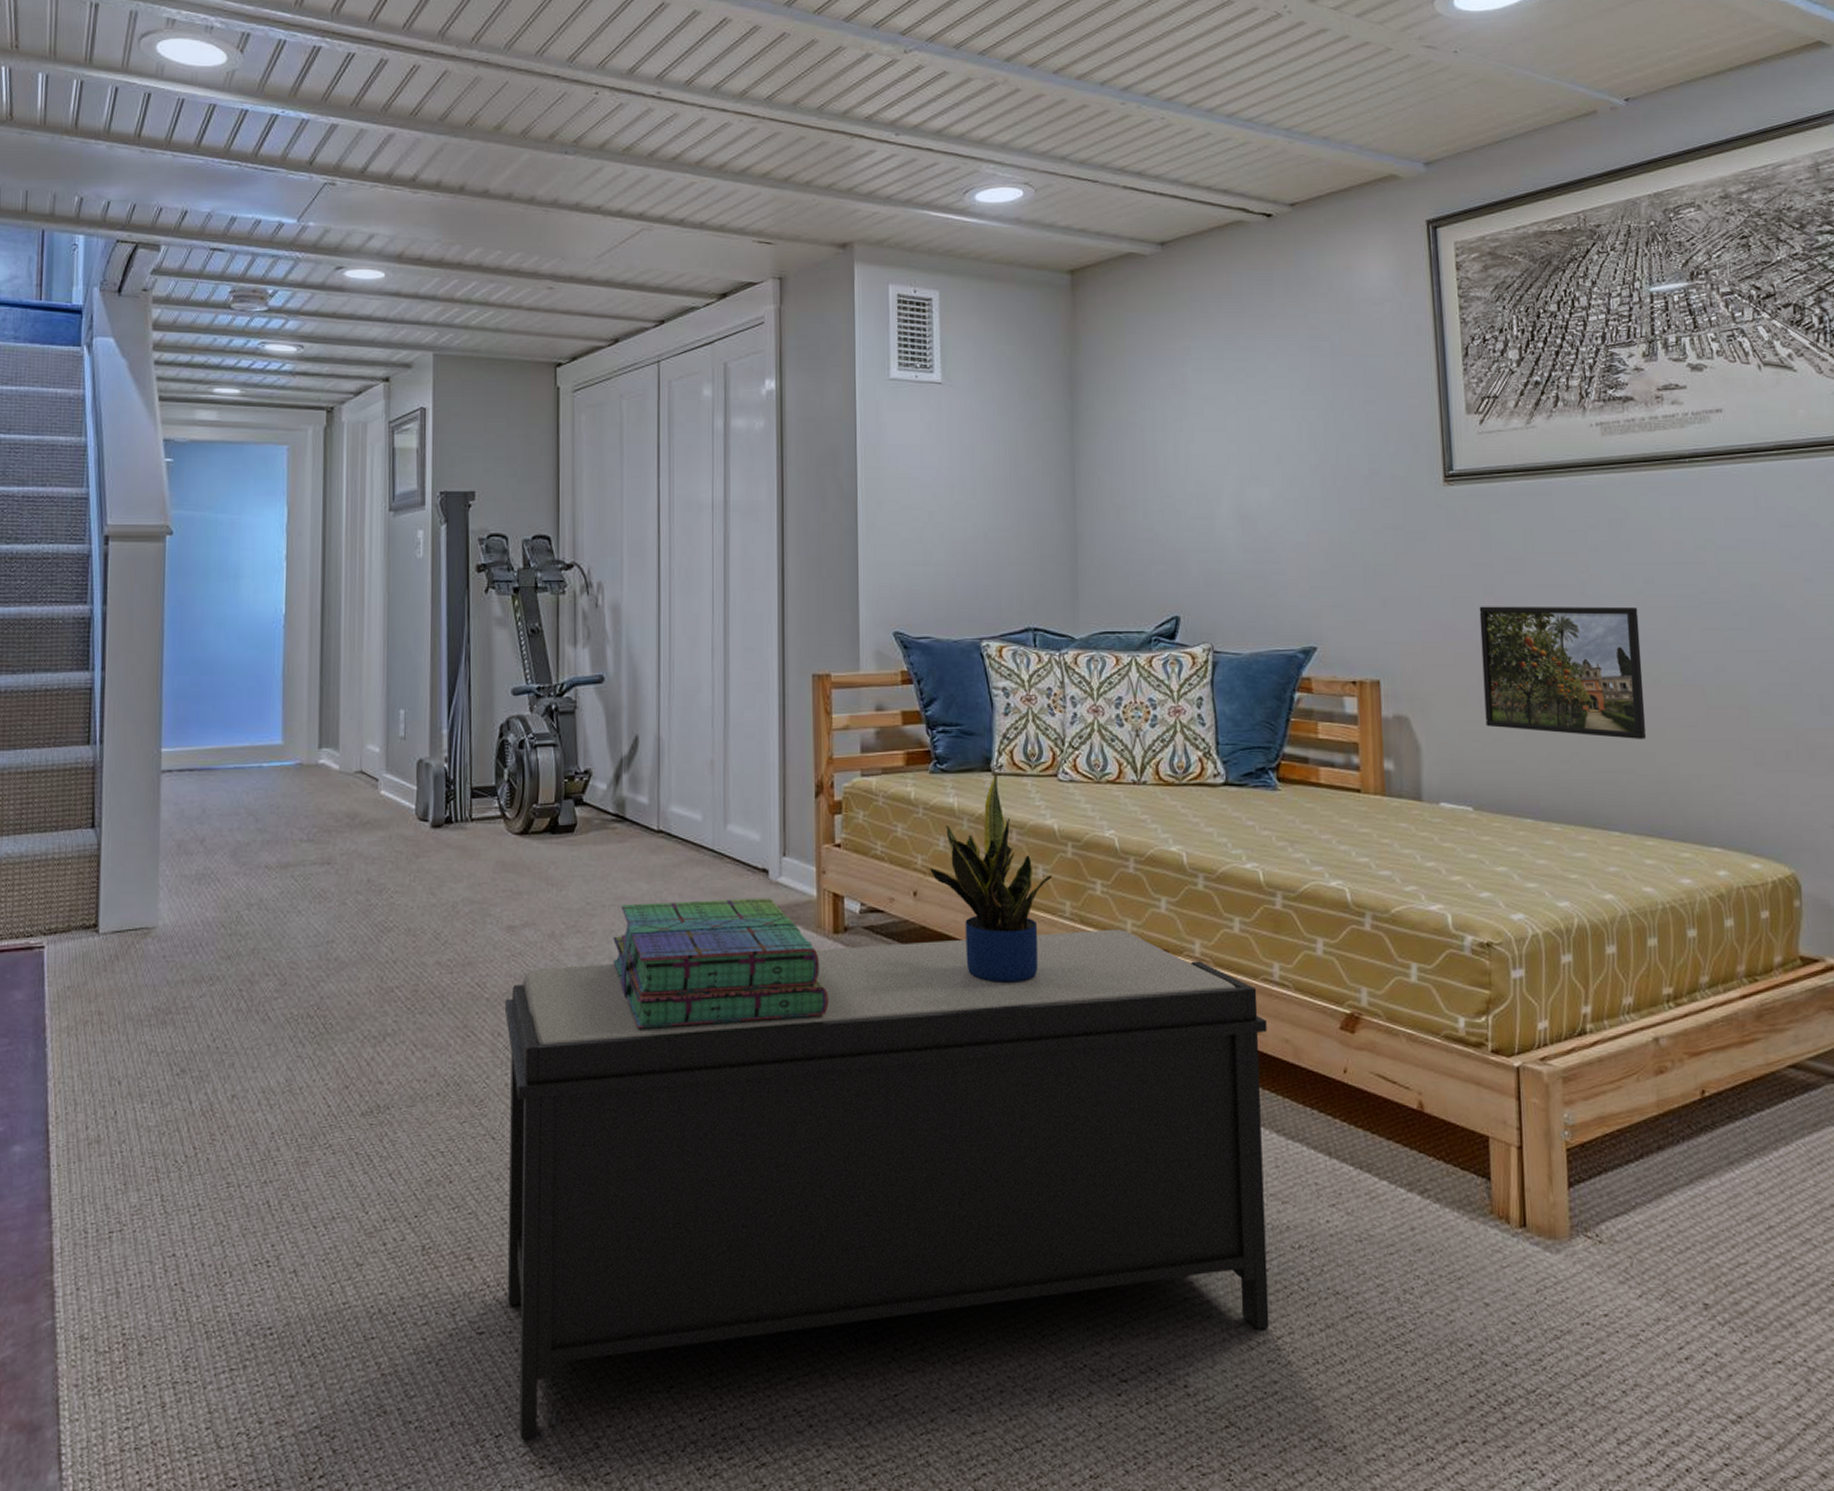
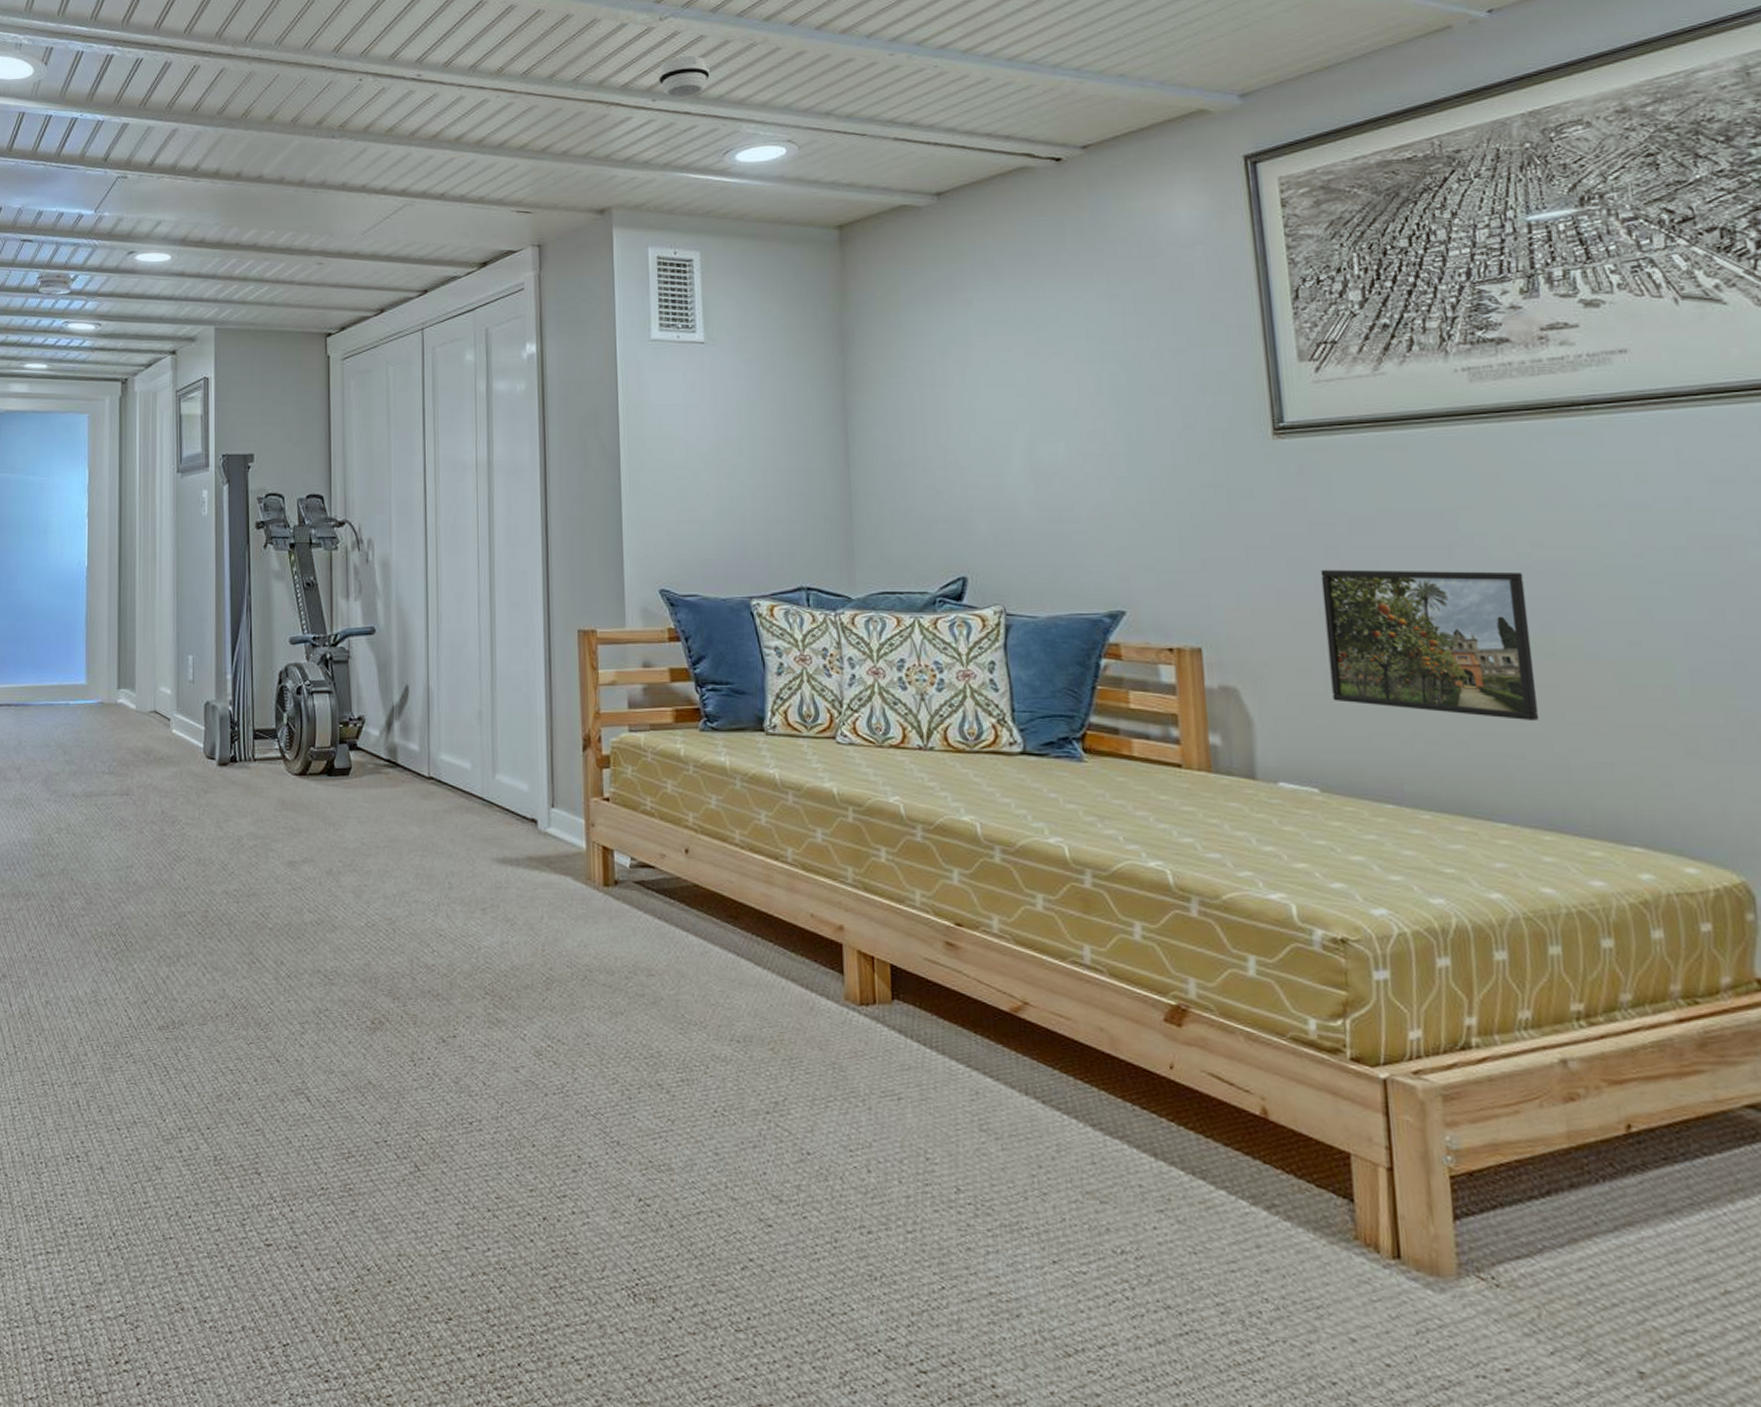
bench: present [504,929,1270,1440] -> none [286,898,1089,1352]
stack of books: present [613,898,829,1029] -> none [387,846,600,969]
smoke detector: none [902,91,952,134] -> present [658,55,710,98]
potted plant: present [930,773,1052,983] -> none [702,733,832,947]

